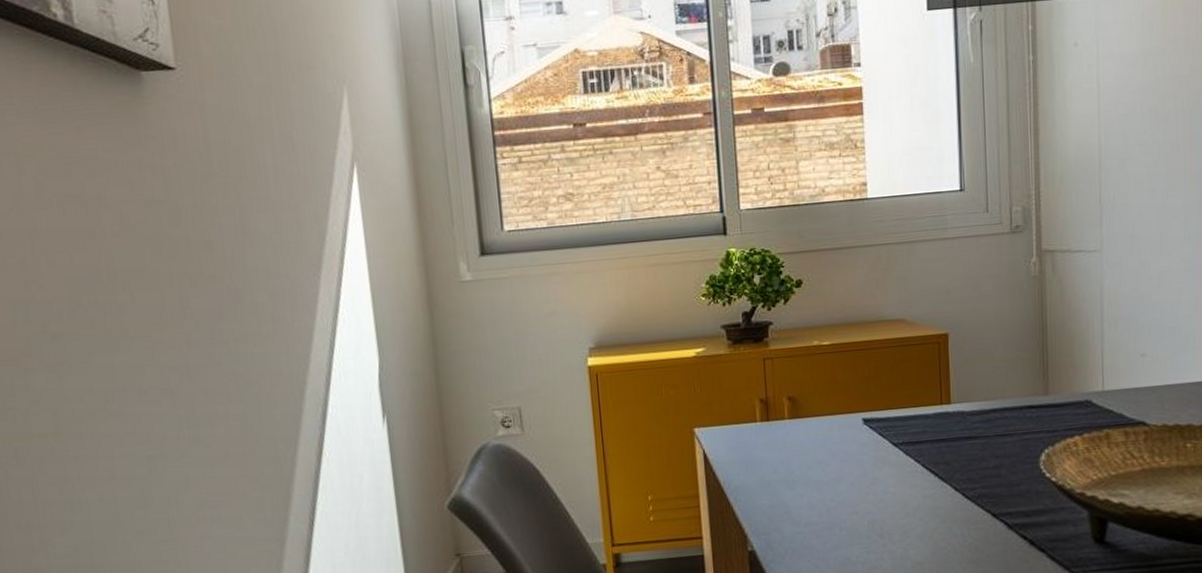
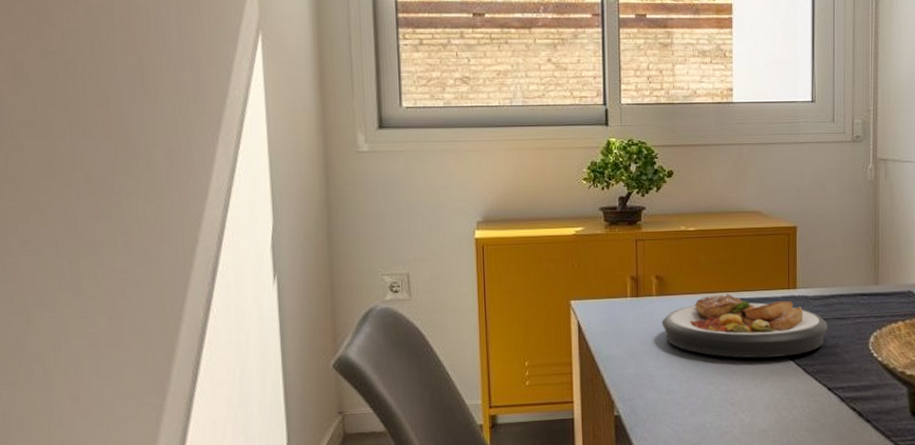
plate: none [796,413,990,484] -> present [662,294,829,358]

